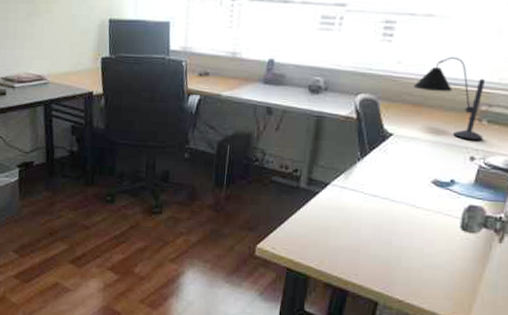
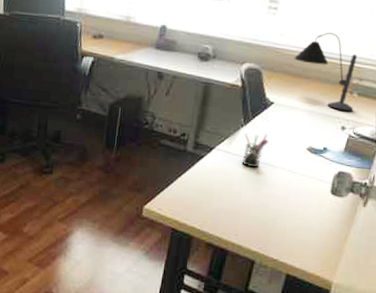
pen holder: none [359,167,389,204] -> present [241,133,269,168]

